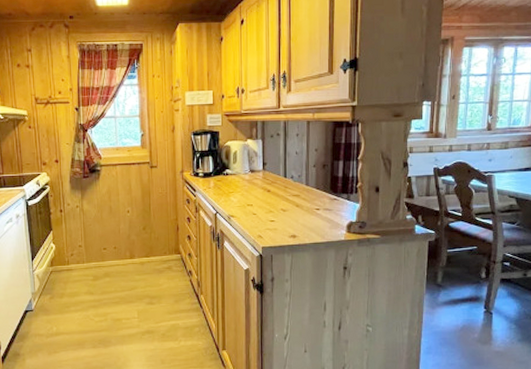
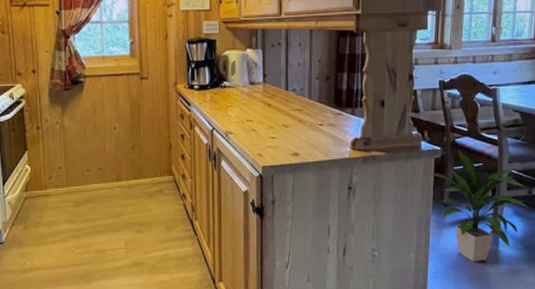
indoor plant: none [425,233,522,340] -> present [431,150,527,262]

